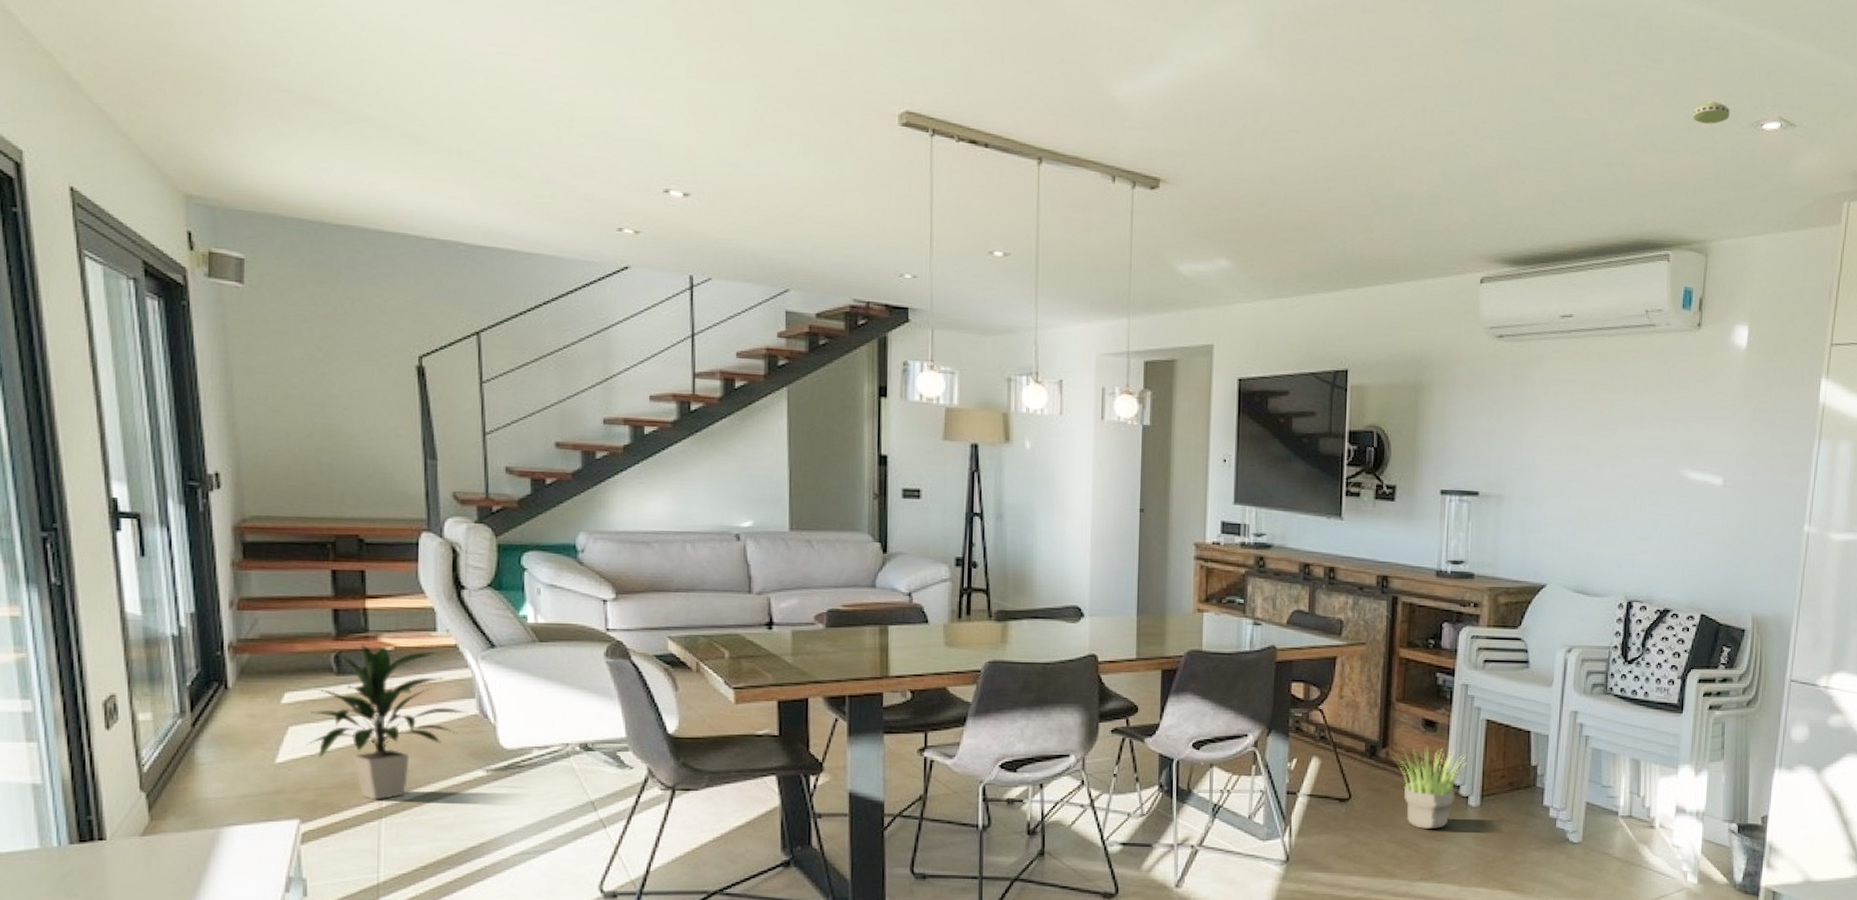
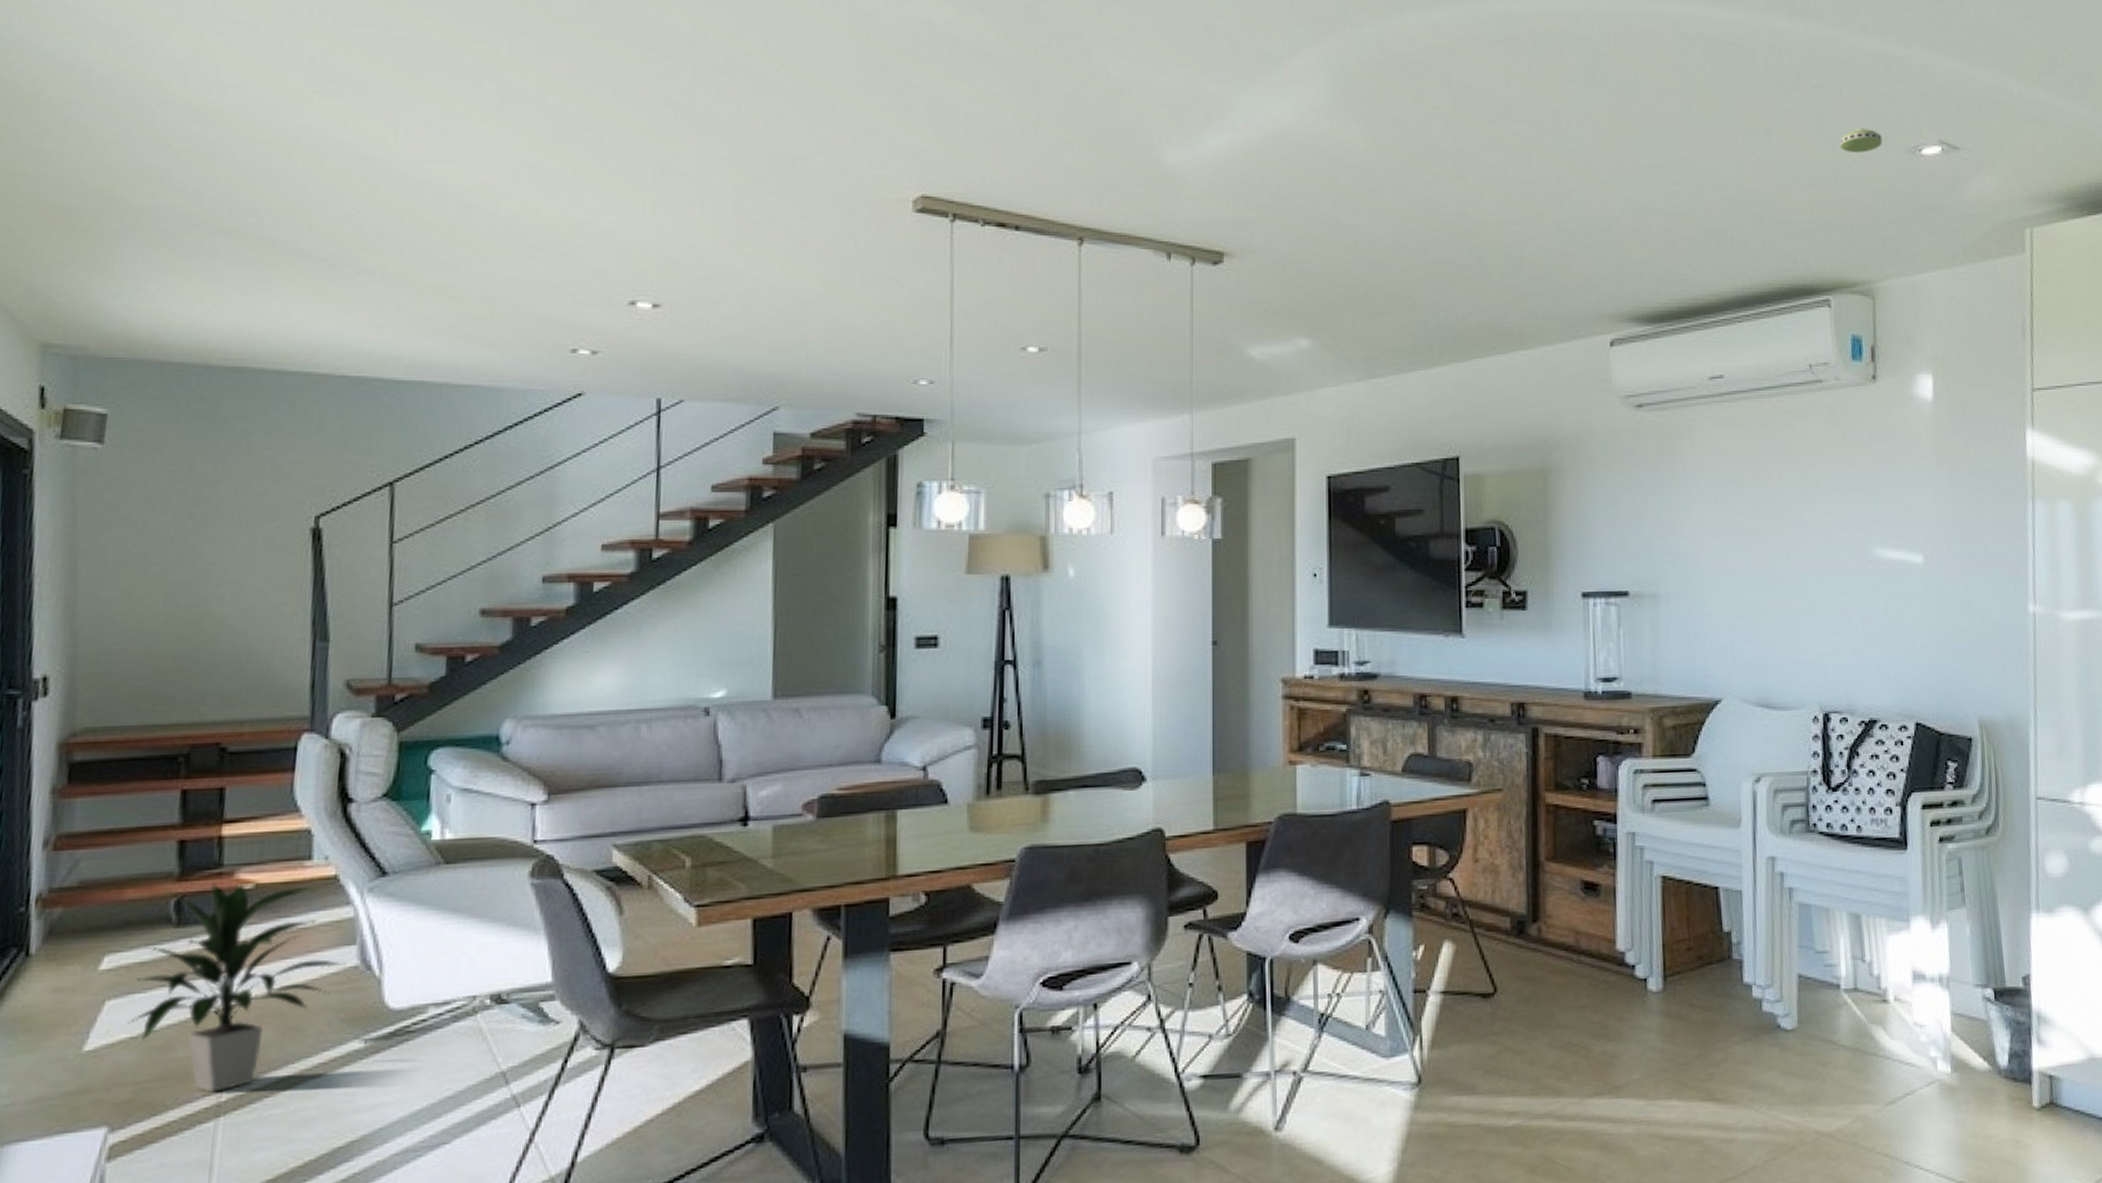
potted plant: present [1393,746,1468,829] -> none [1546,917,1643,1026]

